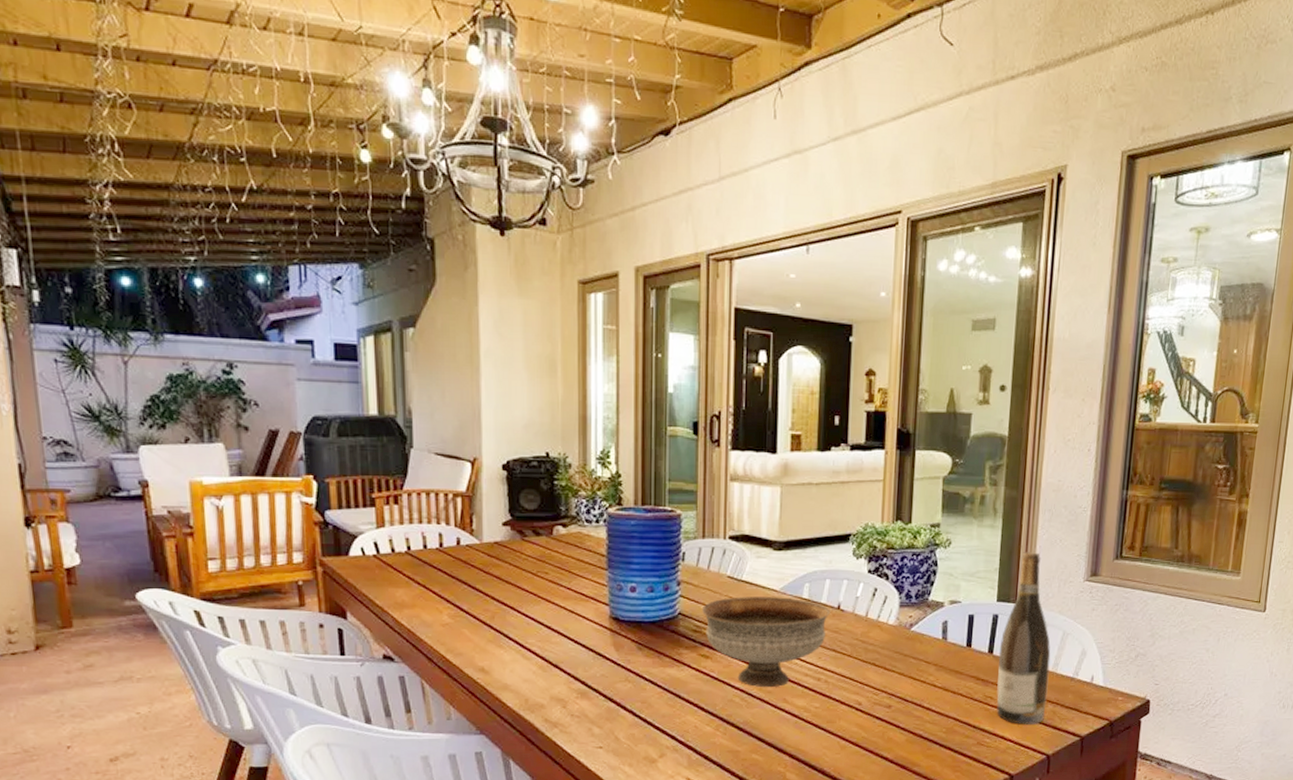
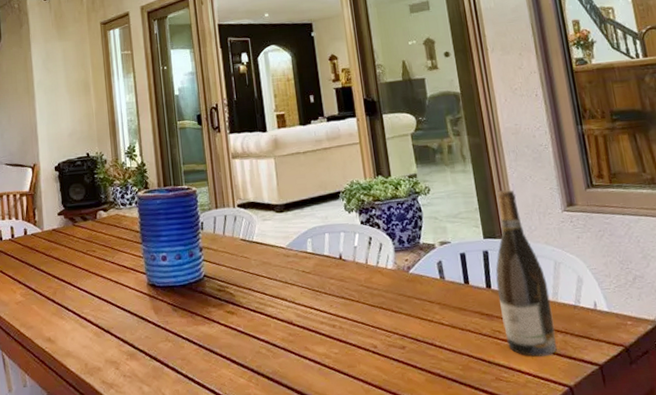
bowl: present [701,597,830,688] -> none [222,253,334,338]

